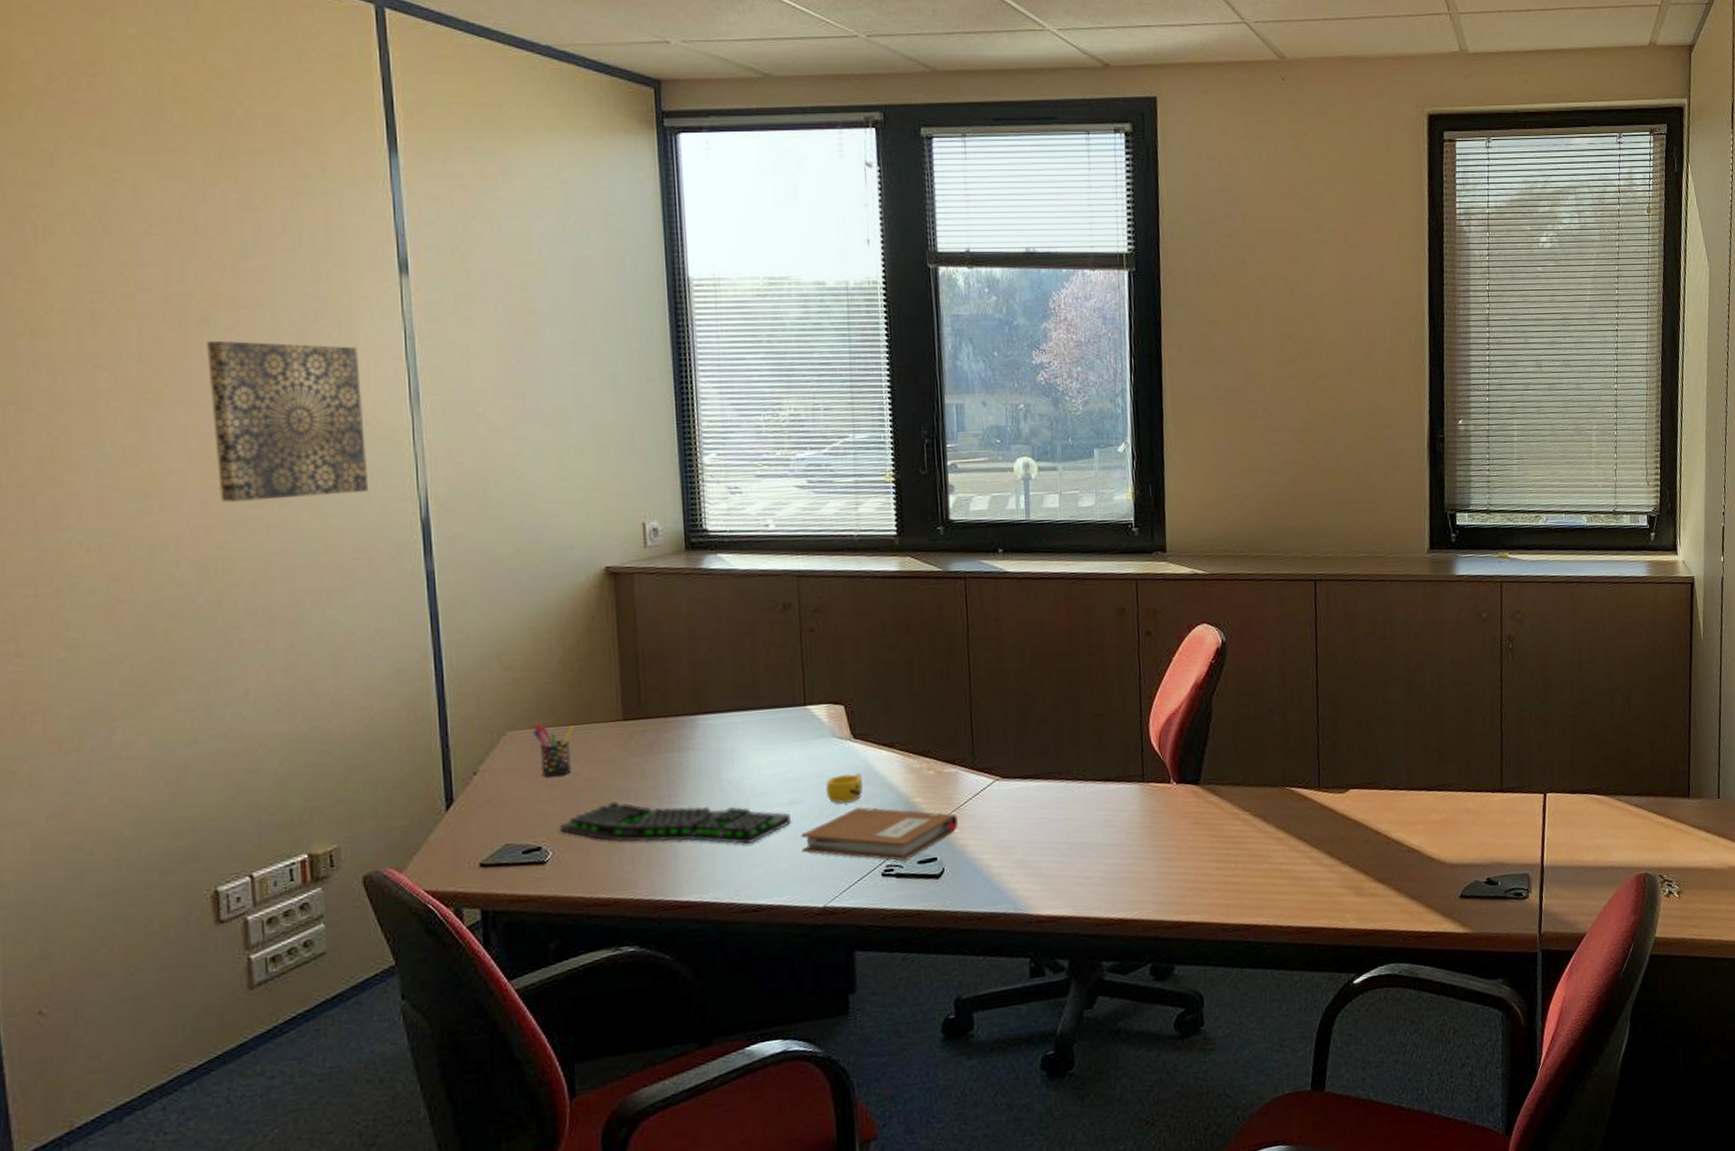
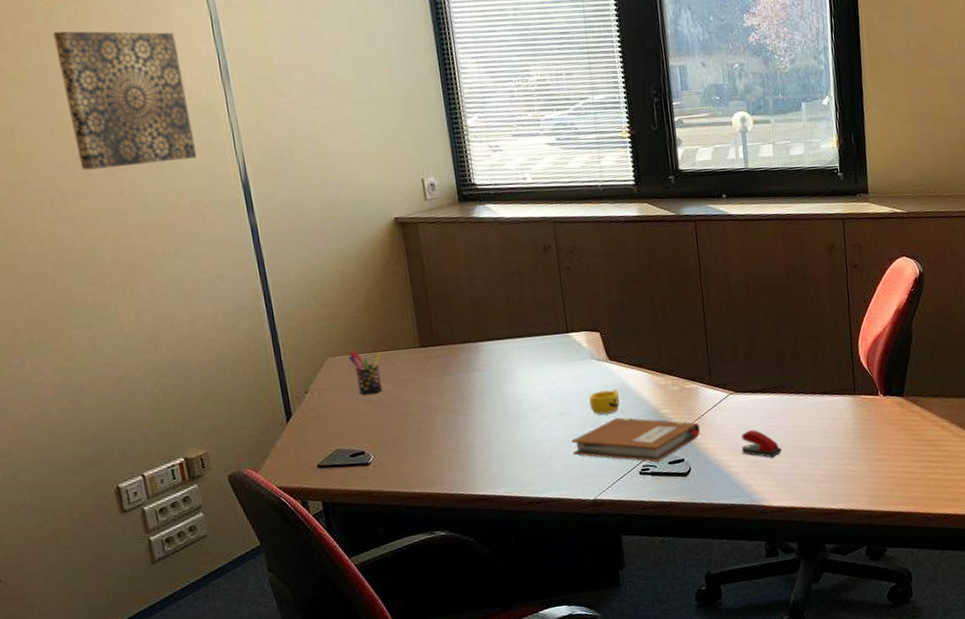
keyboard: present [560,801,791,845] -> none [377,414,563,449]
stapler: none [1006,823,1054,857] -> present [741,429,782,458]

